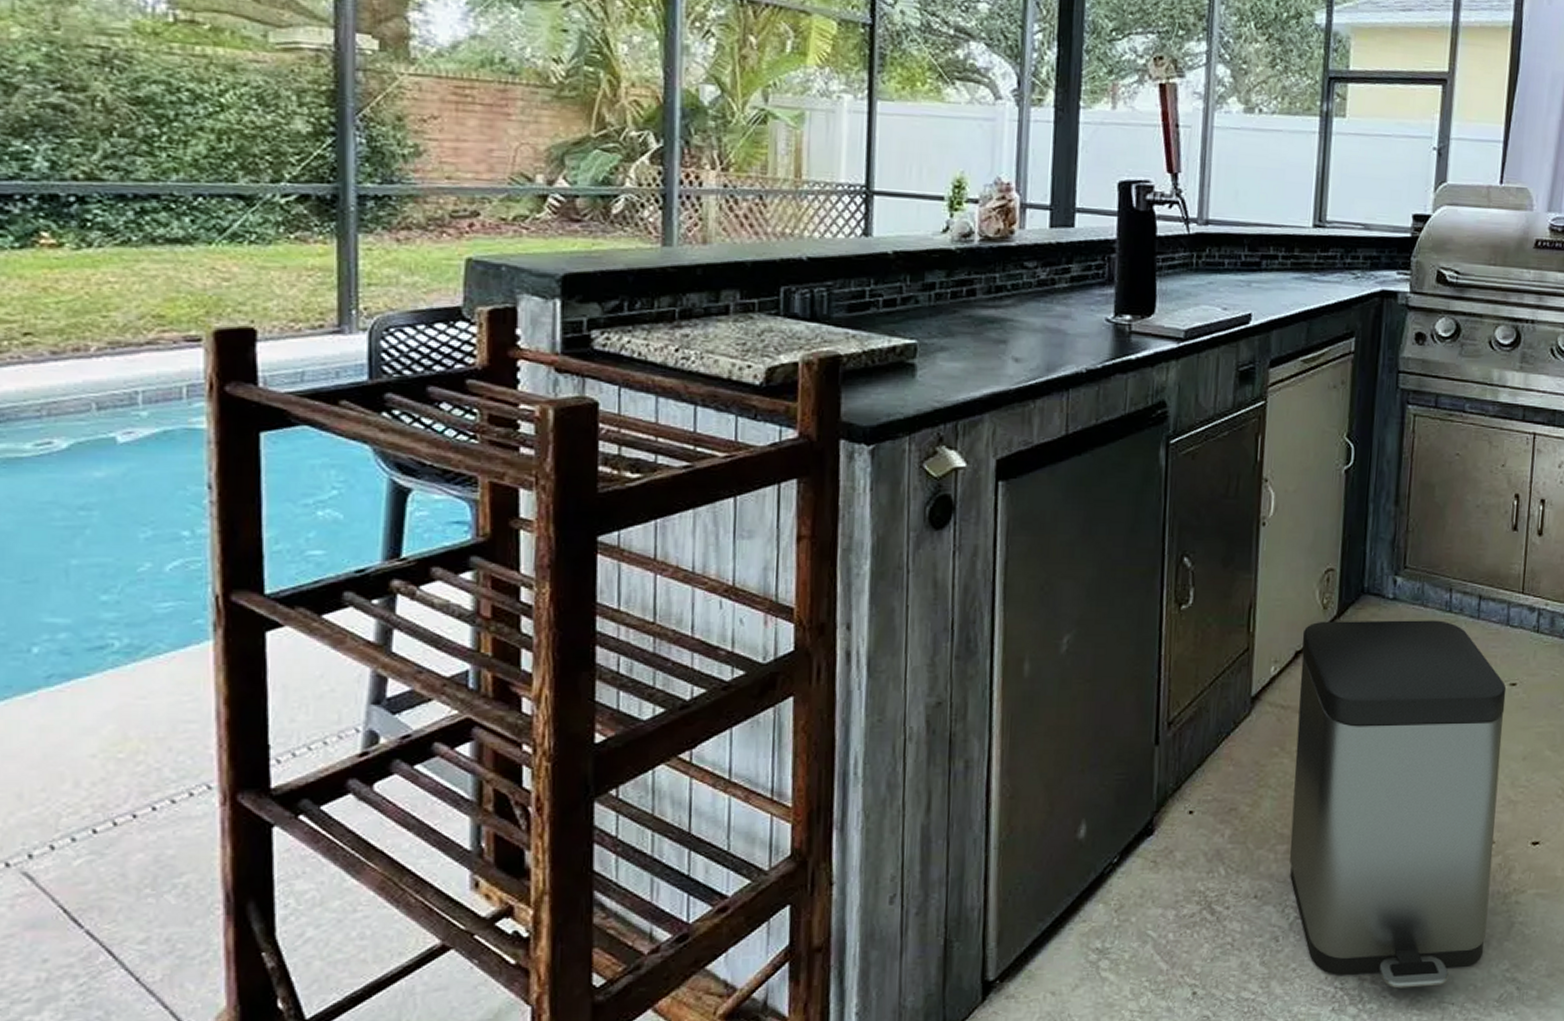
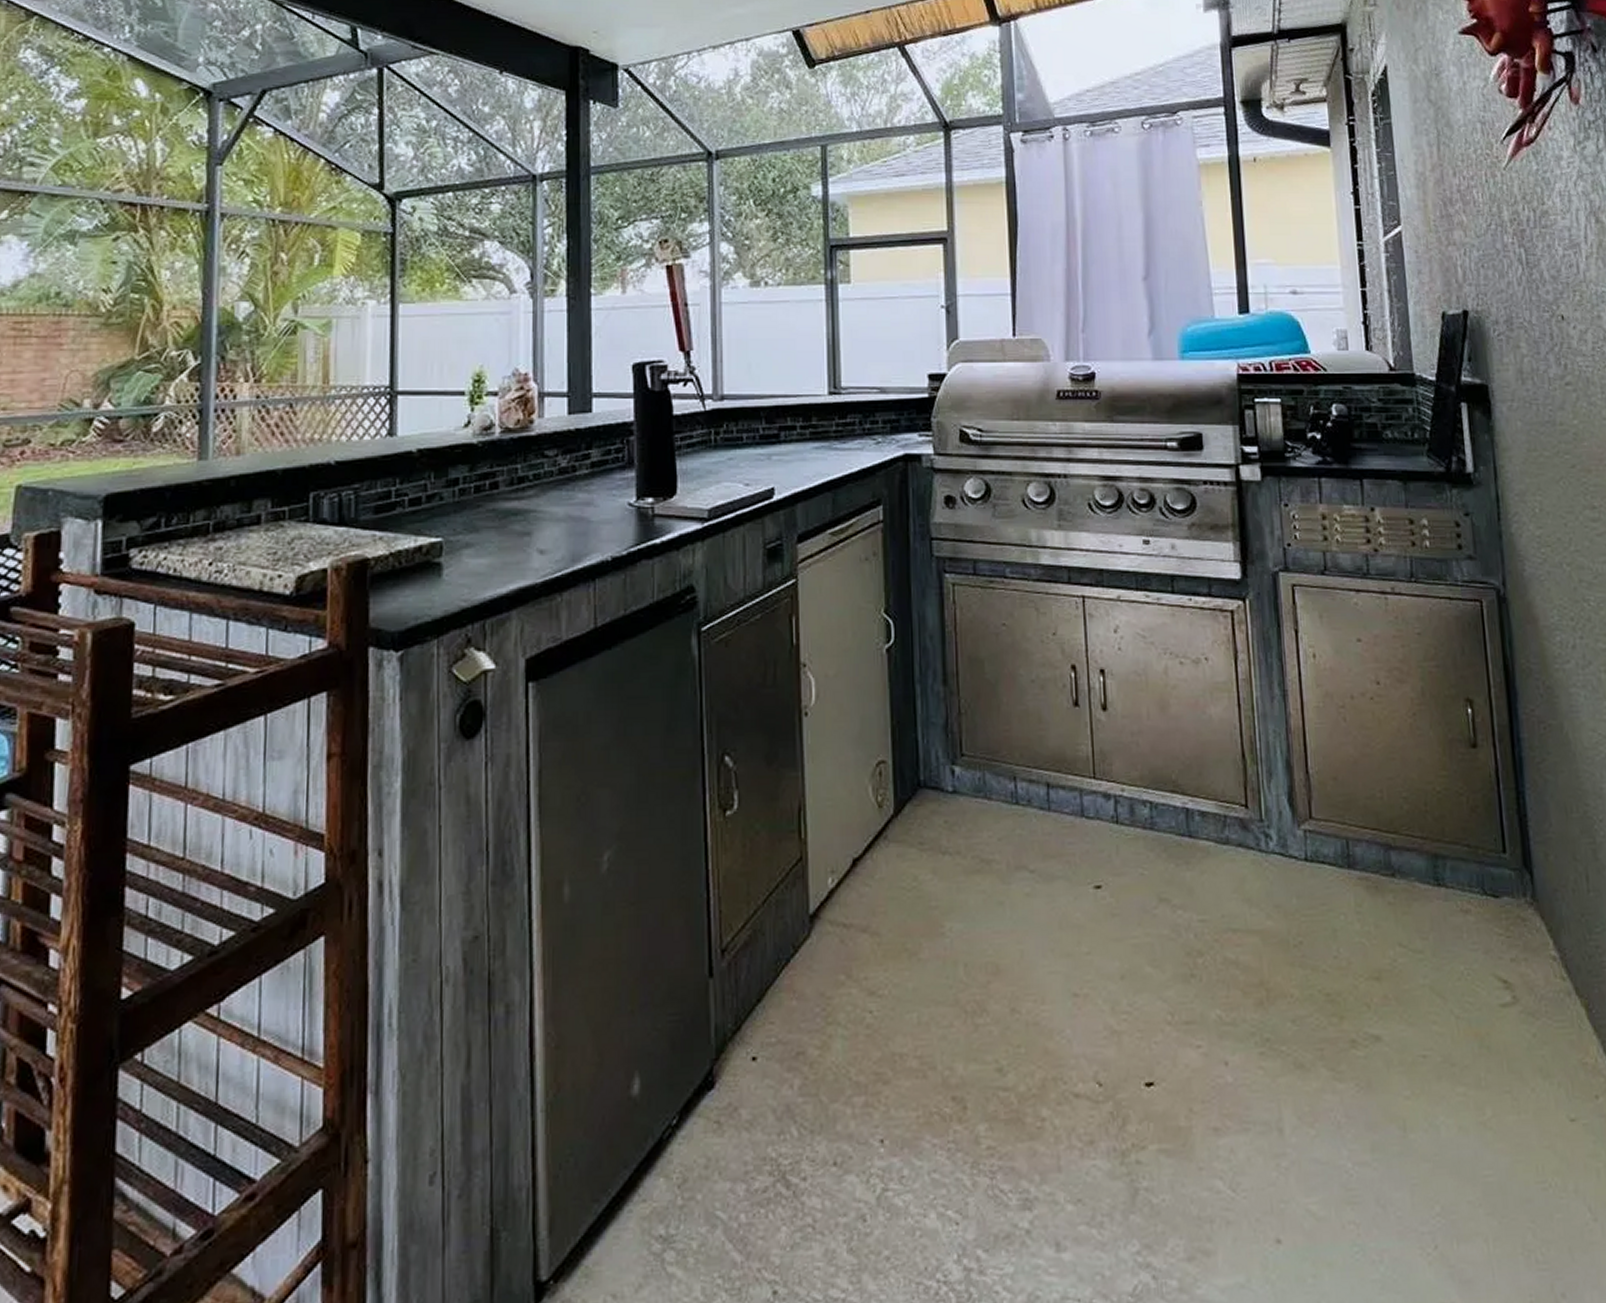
pedal bin: present [1289,620,1507,989] -> none [858,814,1108,1281]

